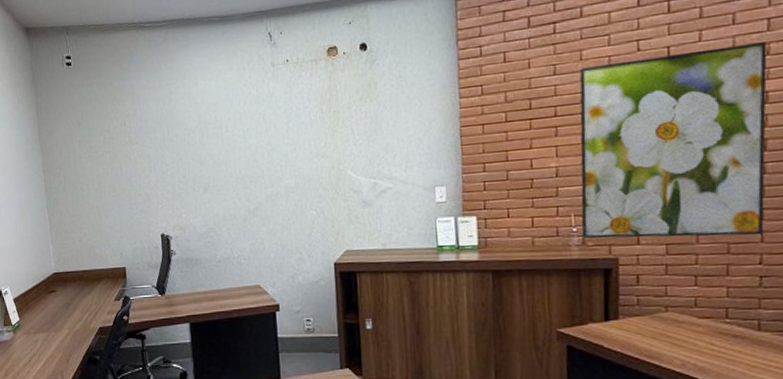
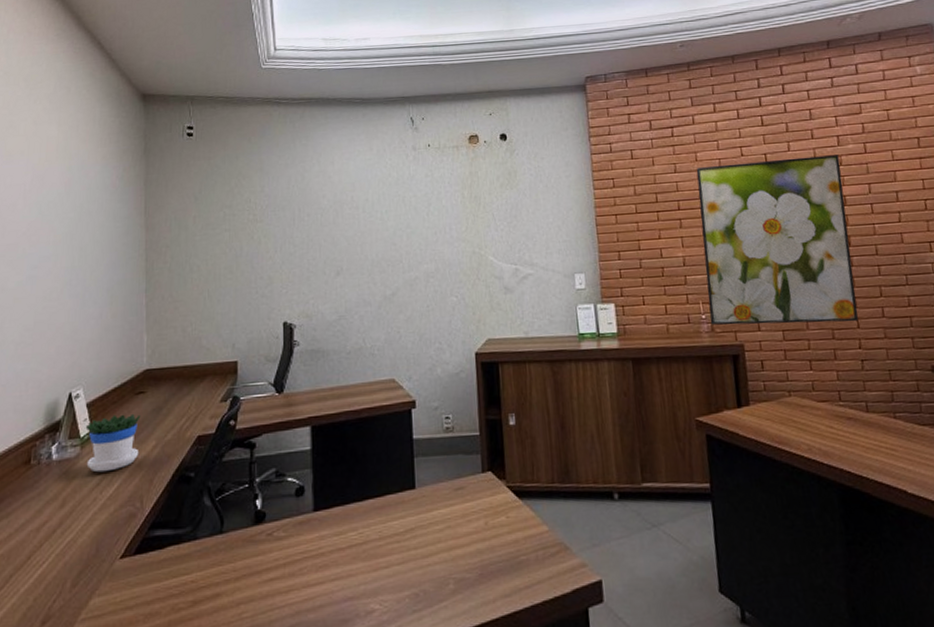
flowerpot: none [15,308,57,352] -> present [85,413,141,473]

